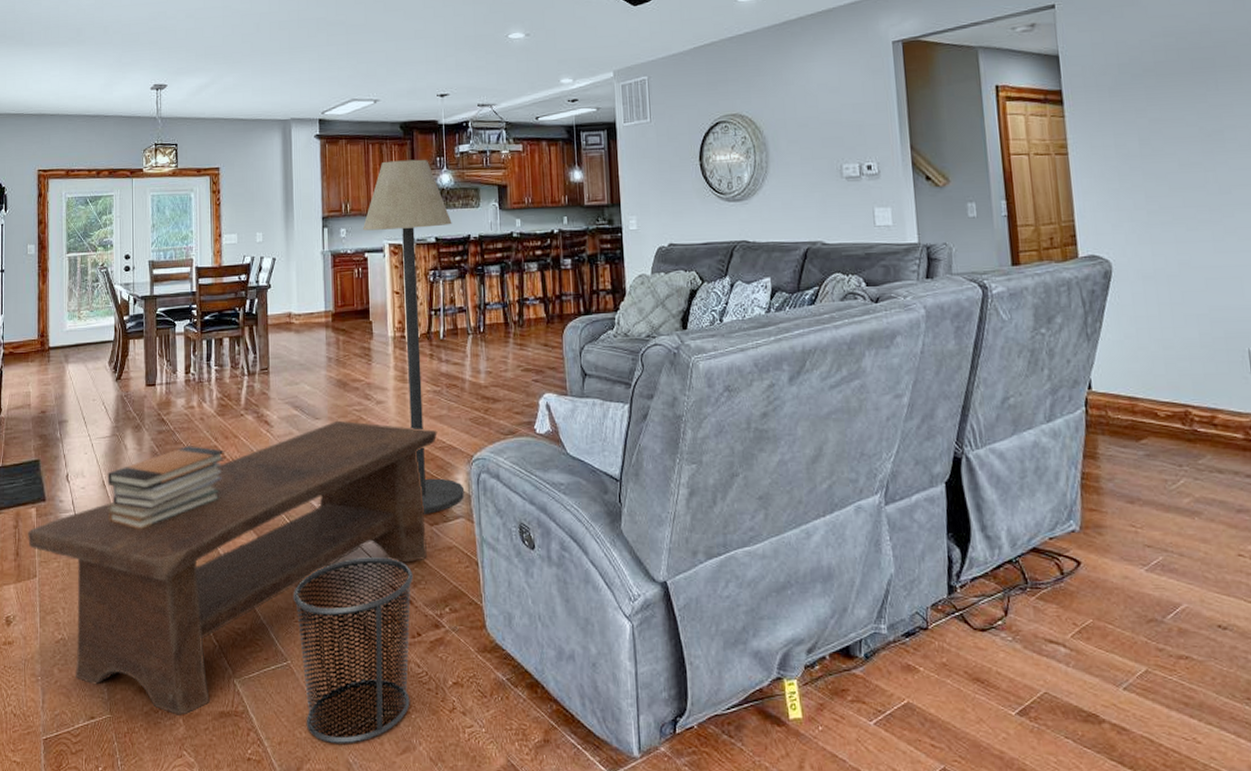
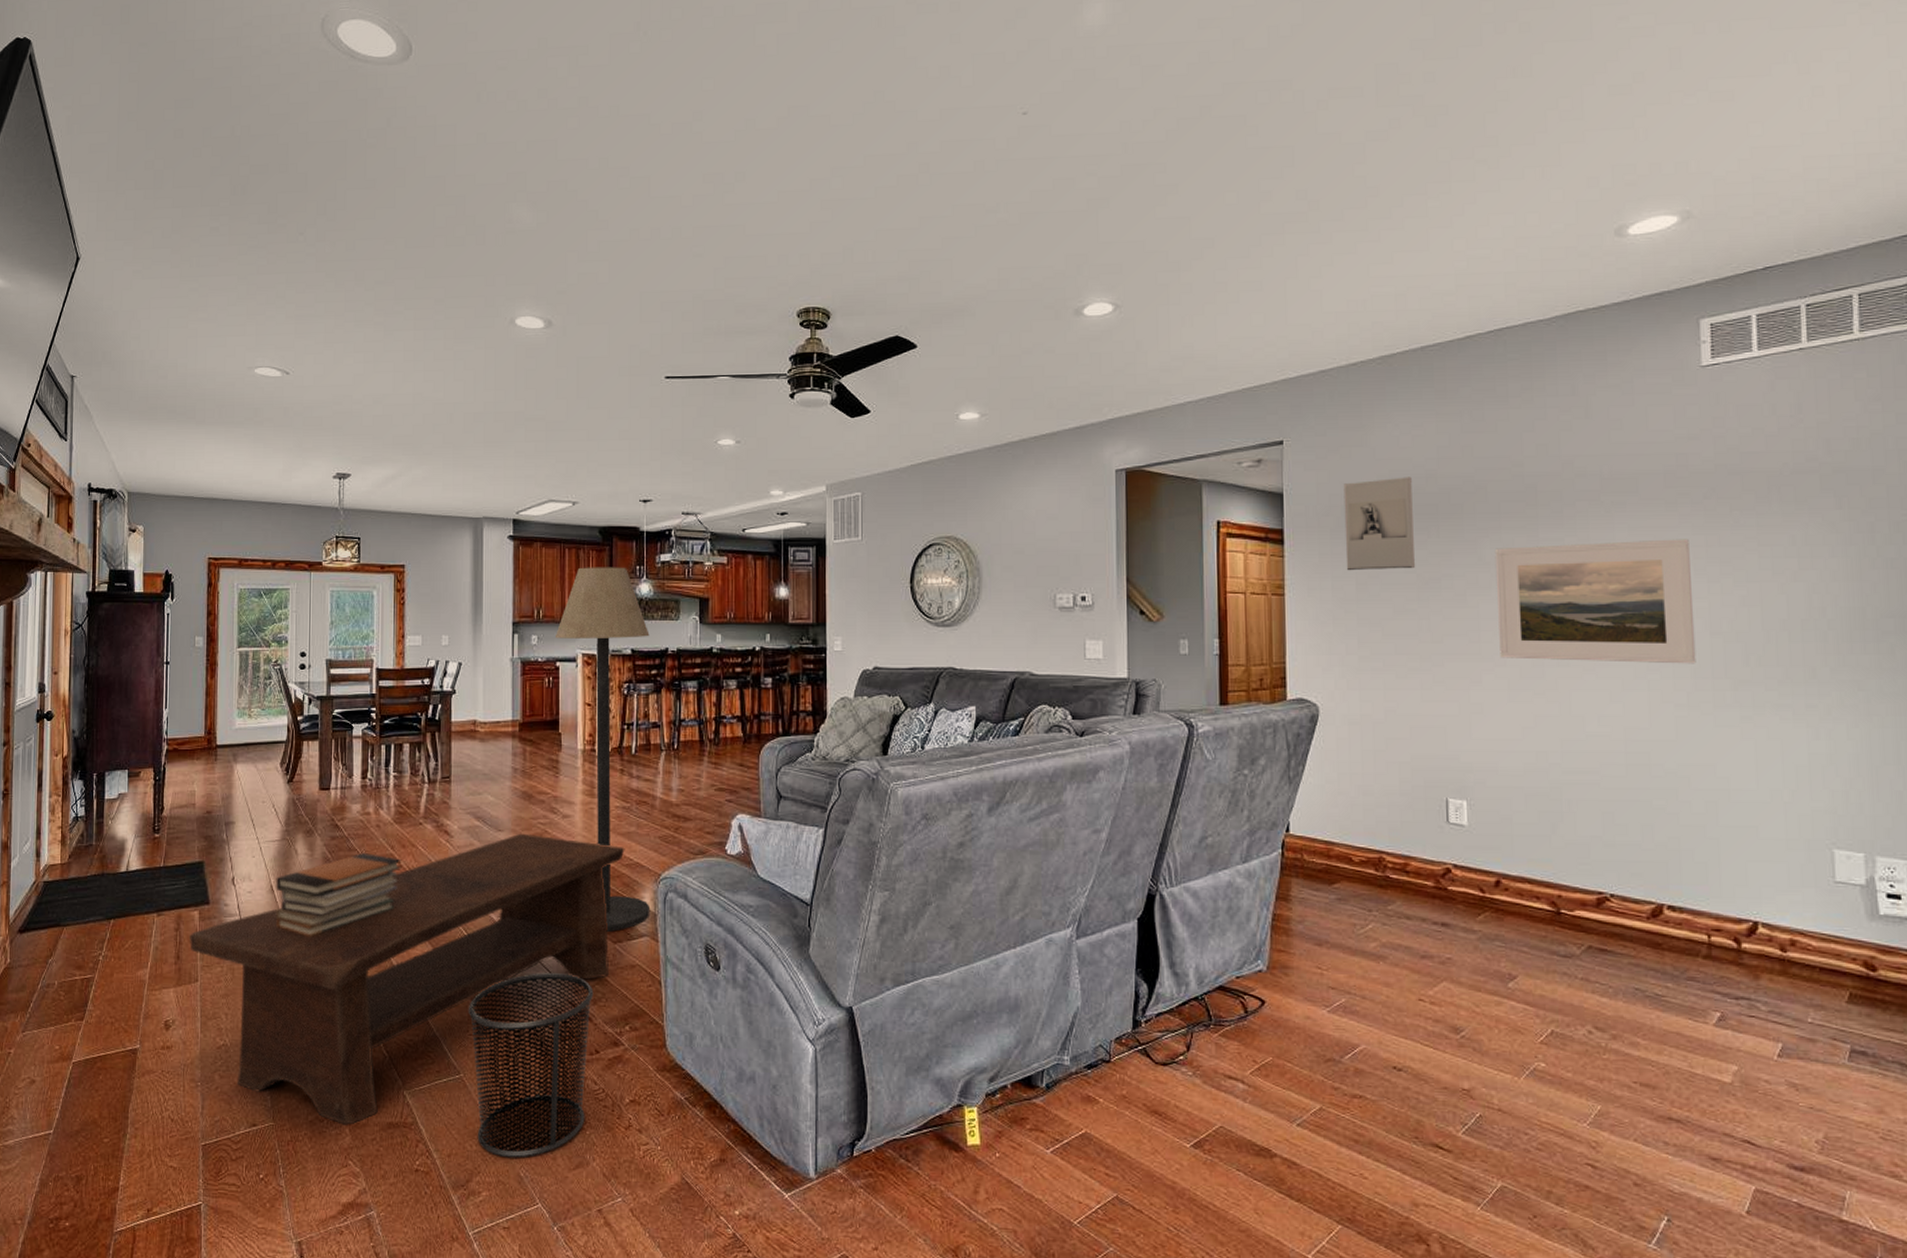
wall sculpture: none [1118,32,1198,128] -> present [1343,477,1416,571]

